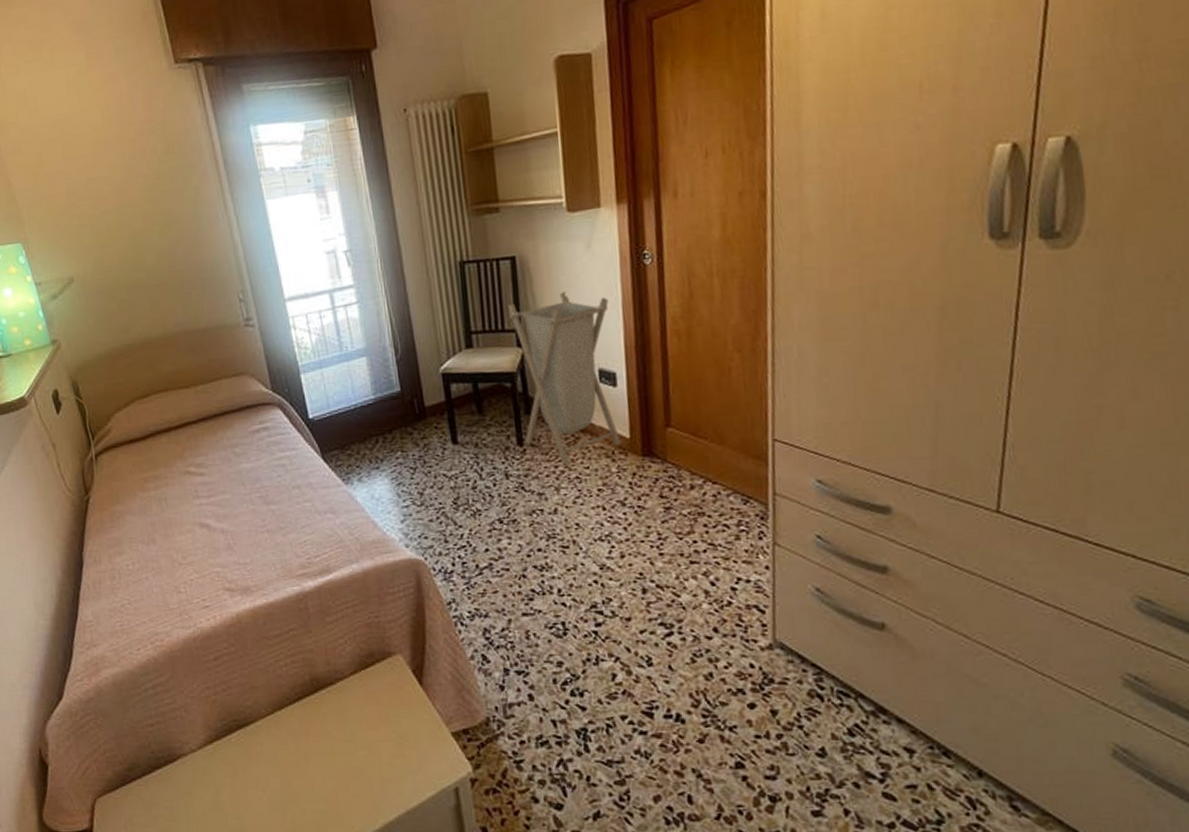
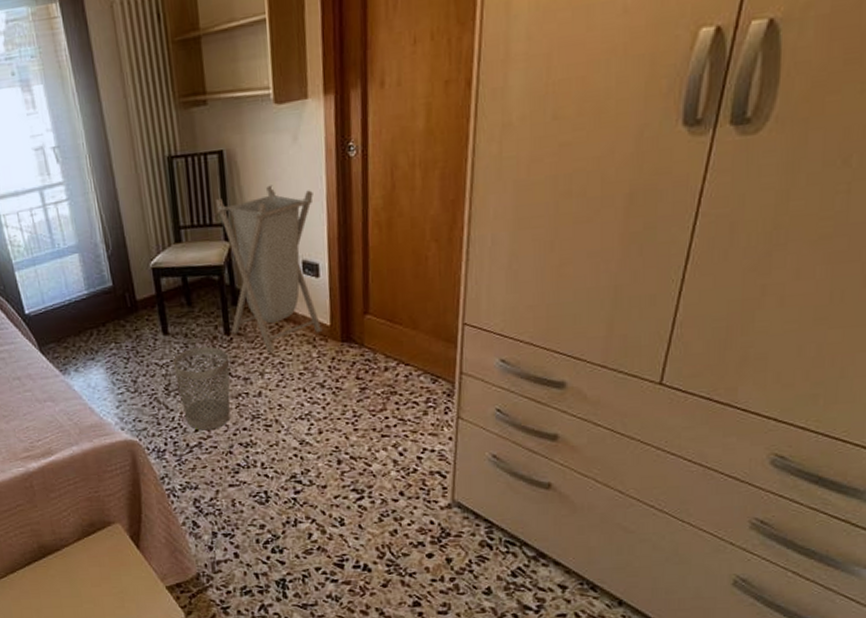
wastebasket: none [462,457,524,550] -> present [172,346,231,431]

